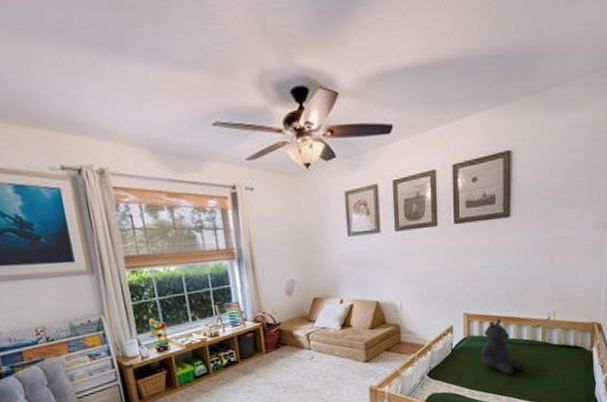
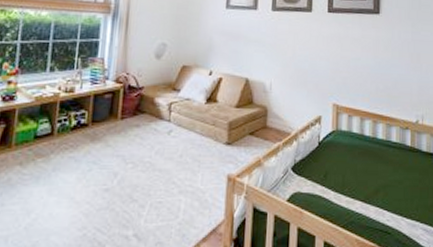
stuffed bear: present [481,318,525,376] -> none [349,114,394,181]

